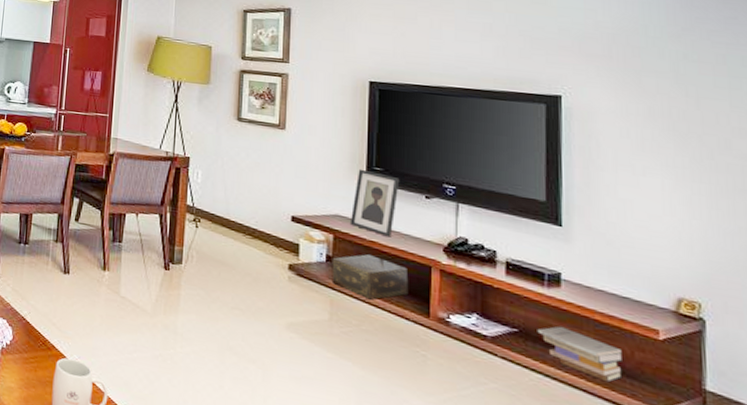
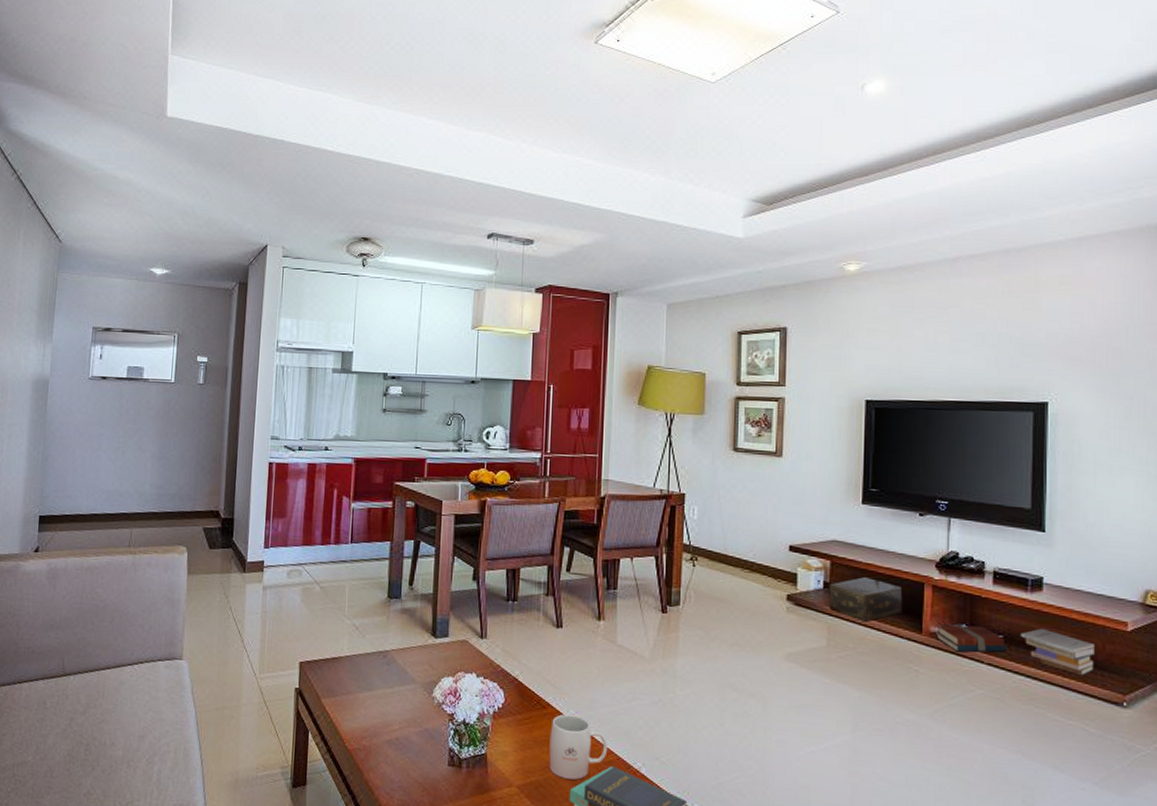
picture frame: present [349,168,400,238] -> none [846,491,895,558]
books: none [445,311,523,348] -> present [936,625,1008,653]

